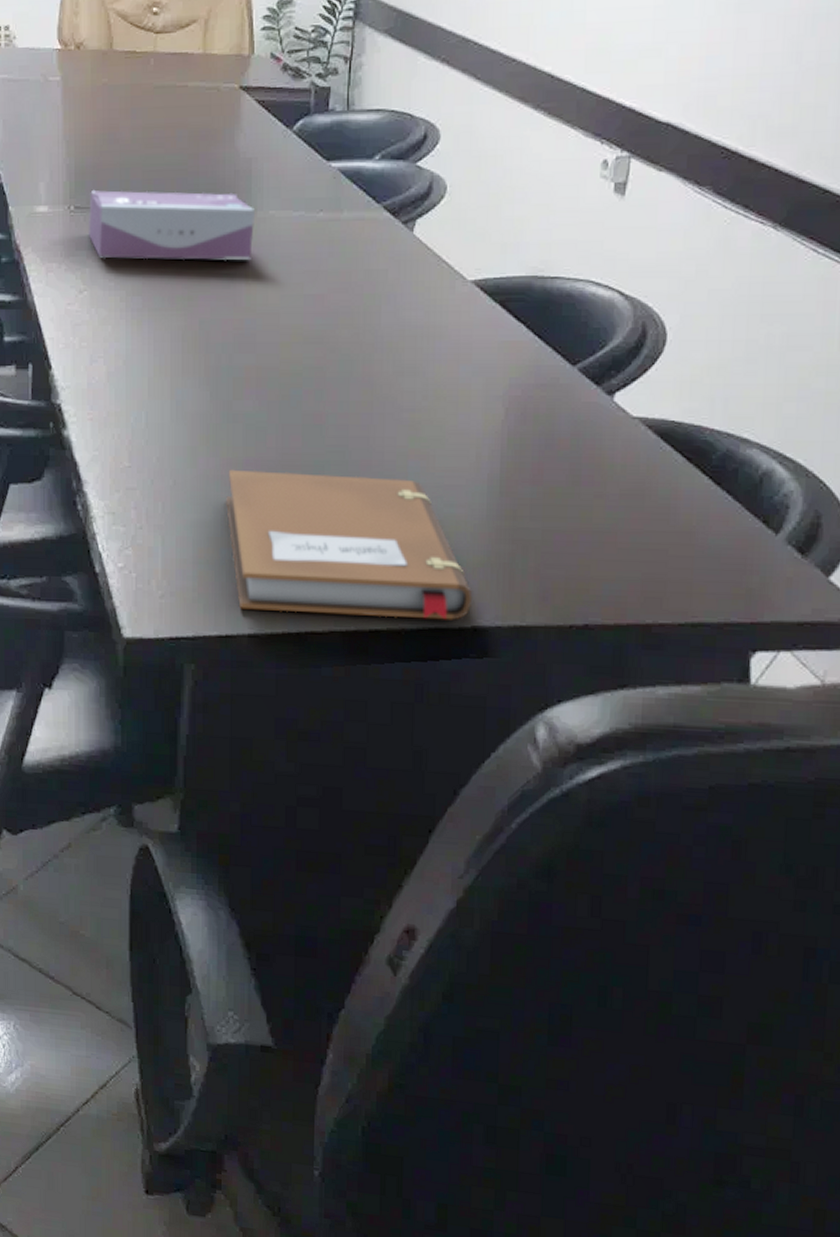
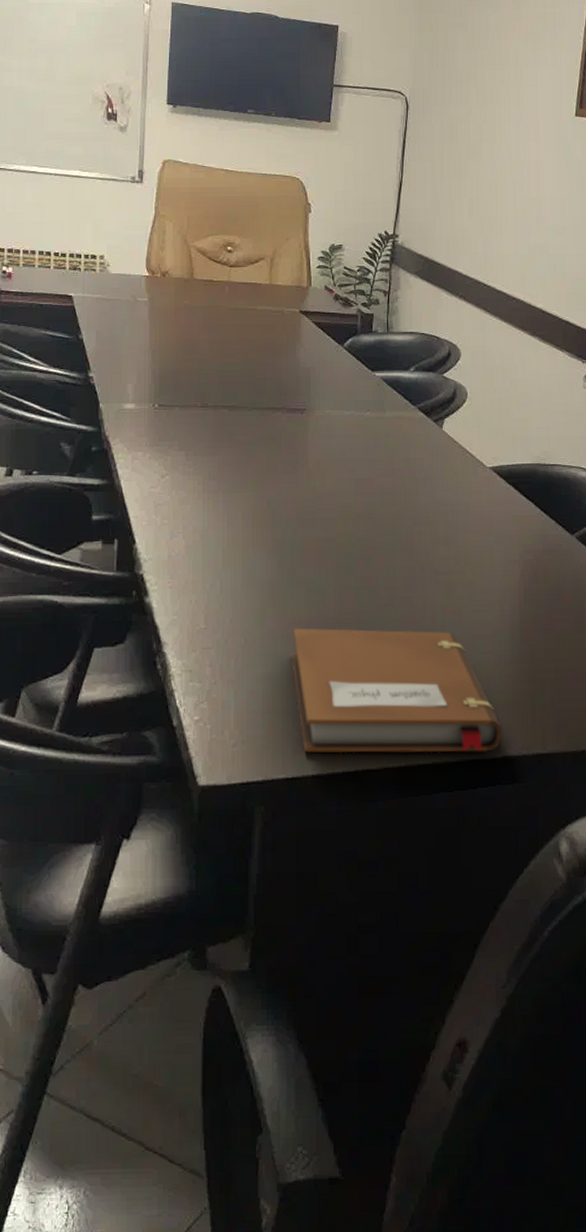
tissue box: present [87,190,254,261] -> none [170,391,313,451]

